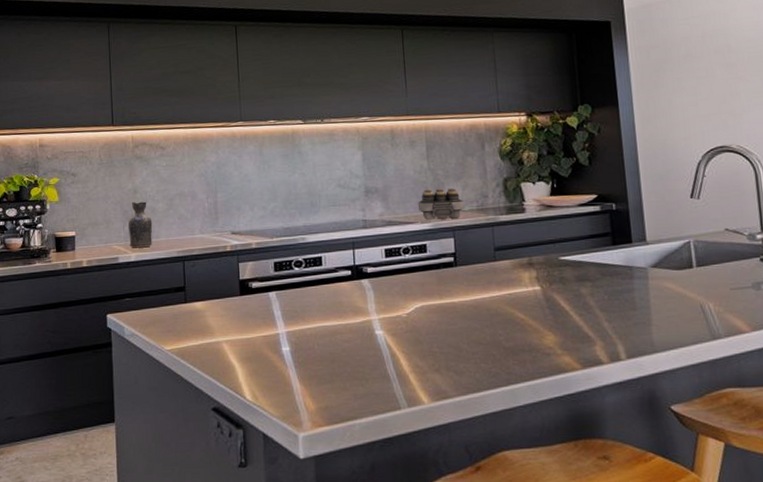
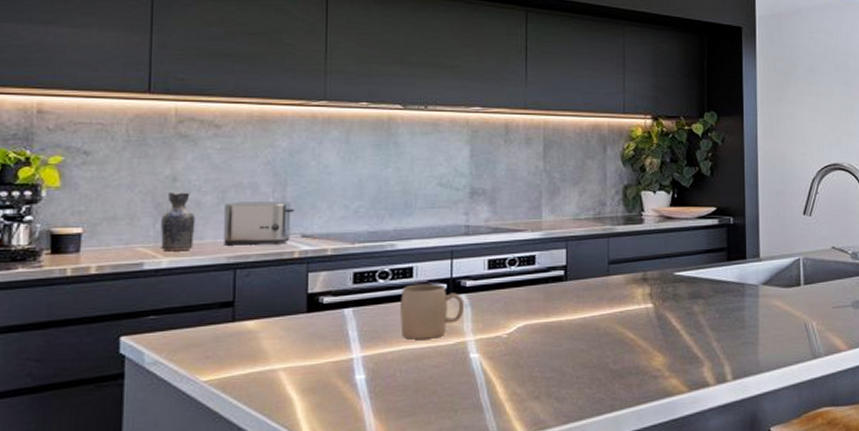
toaster: none [171,205,225,242] -> present [223,201,296,246]
mug: none [313,270,368,318] -> present [400,283,465,340]
spice rack: present [417,188,464,220] -> none [529,194,580,228]

